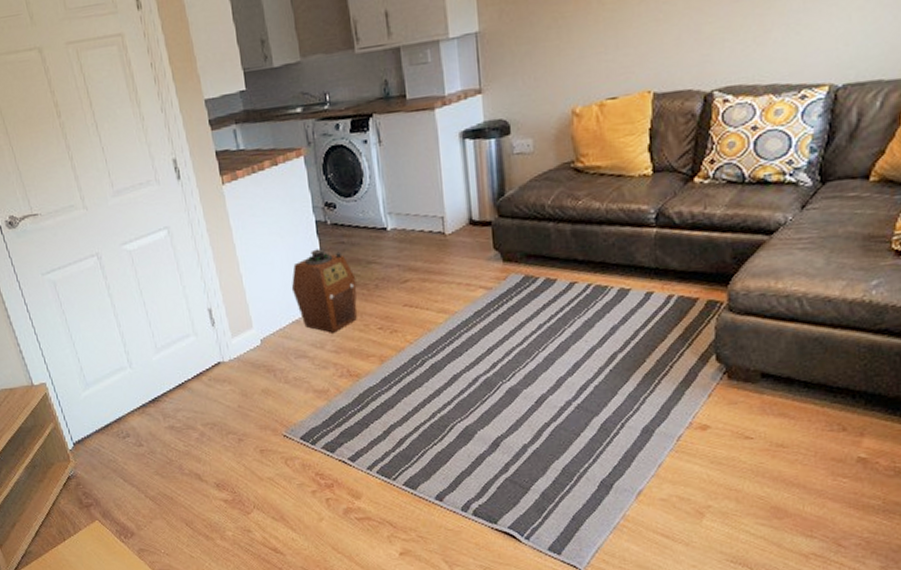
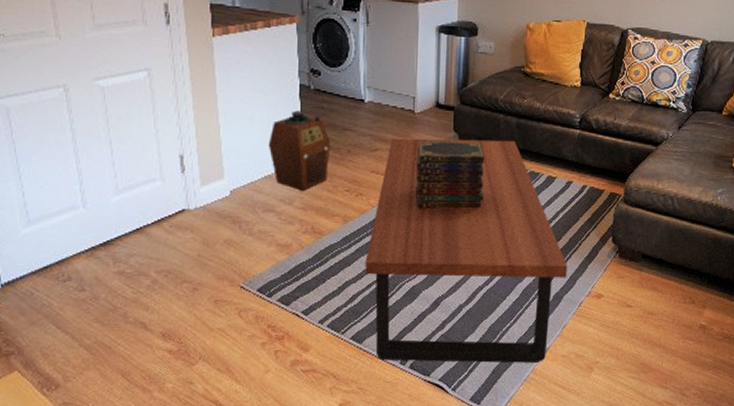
coffee table: none [409,251,657,509] -> present [365,138,567,363]
book stack: none [453,258,540,341] -> present [414,141,485,209]

